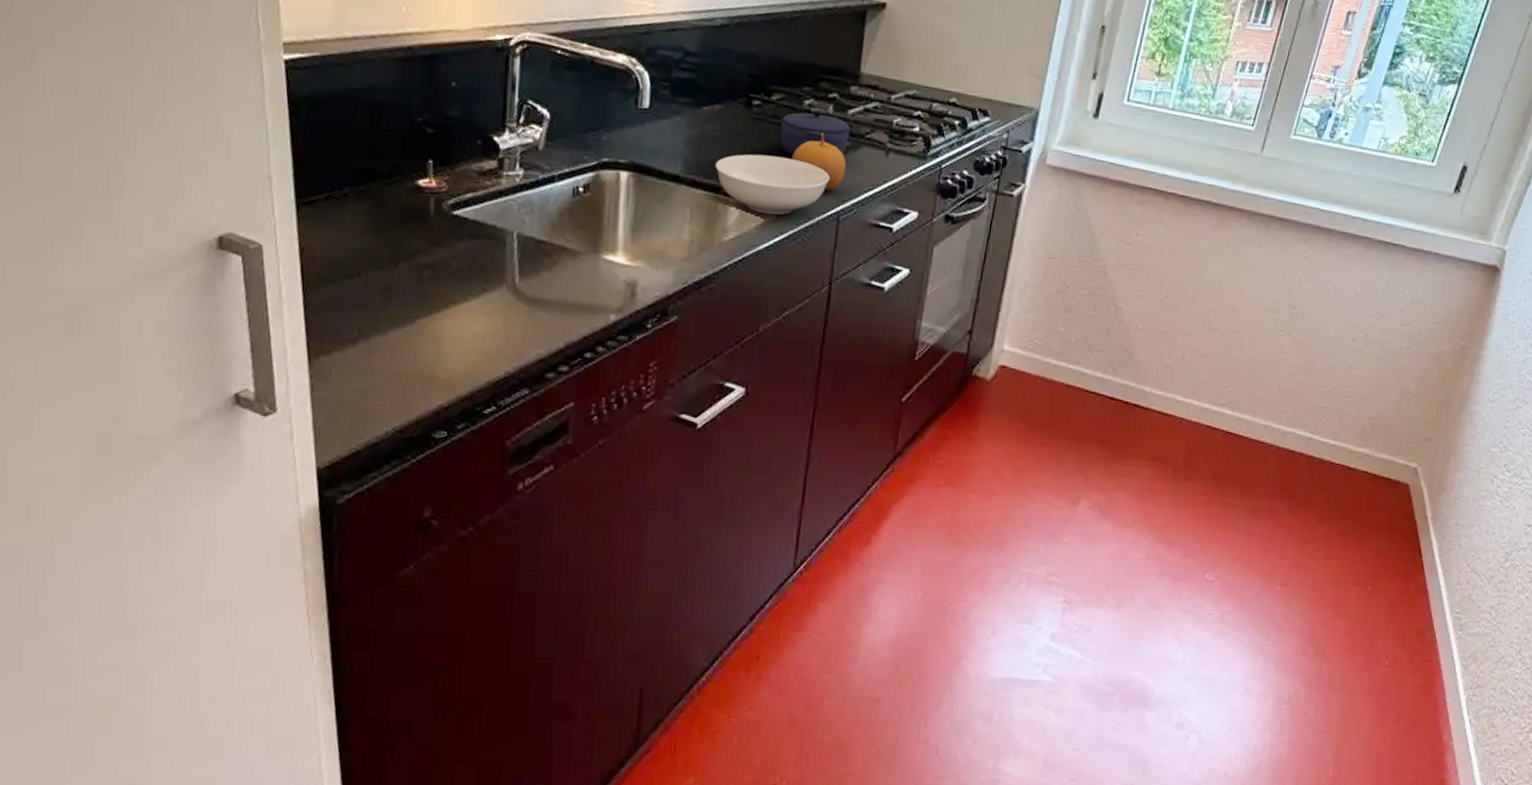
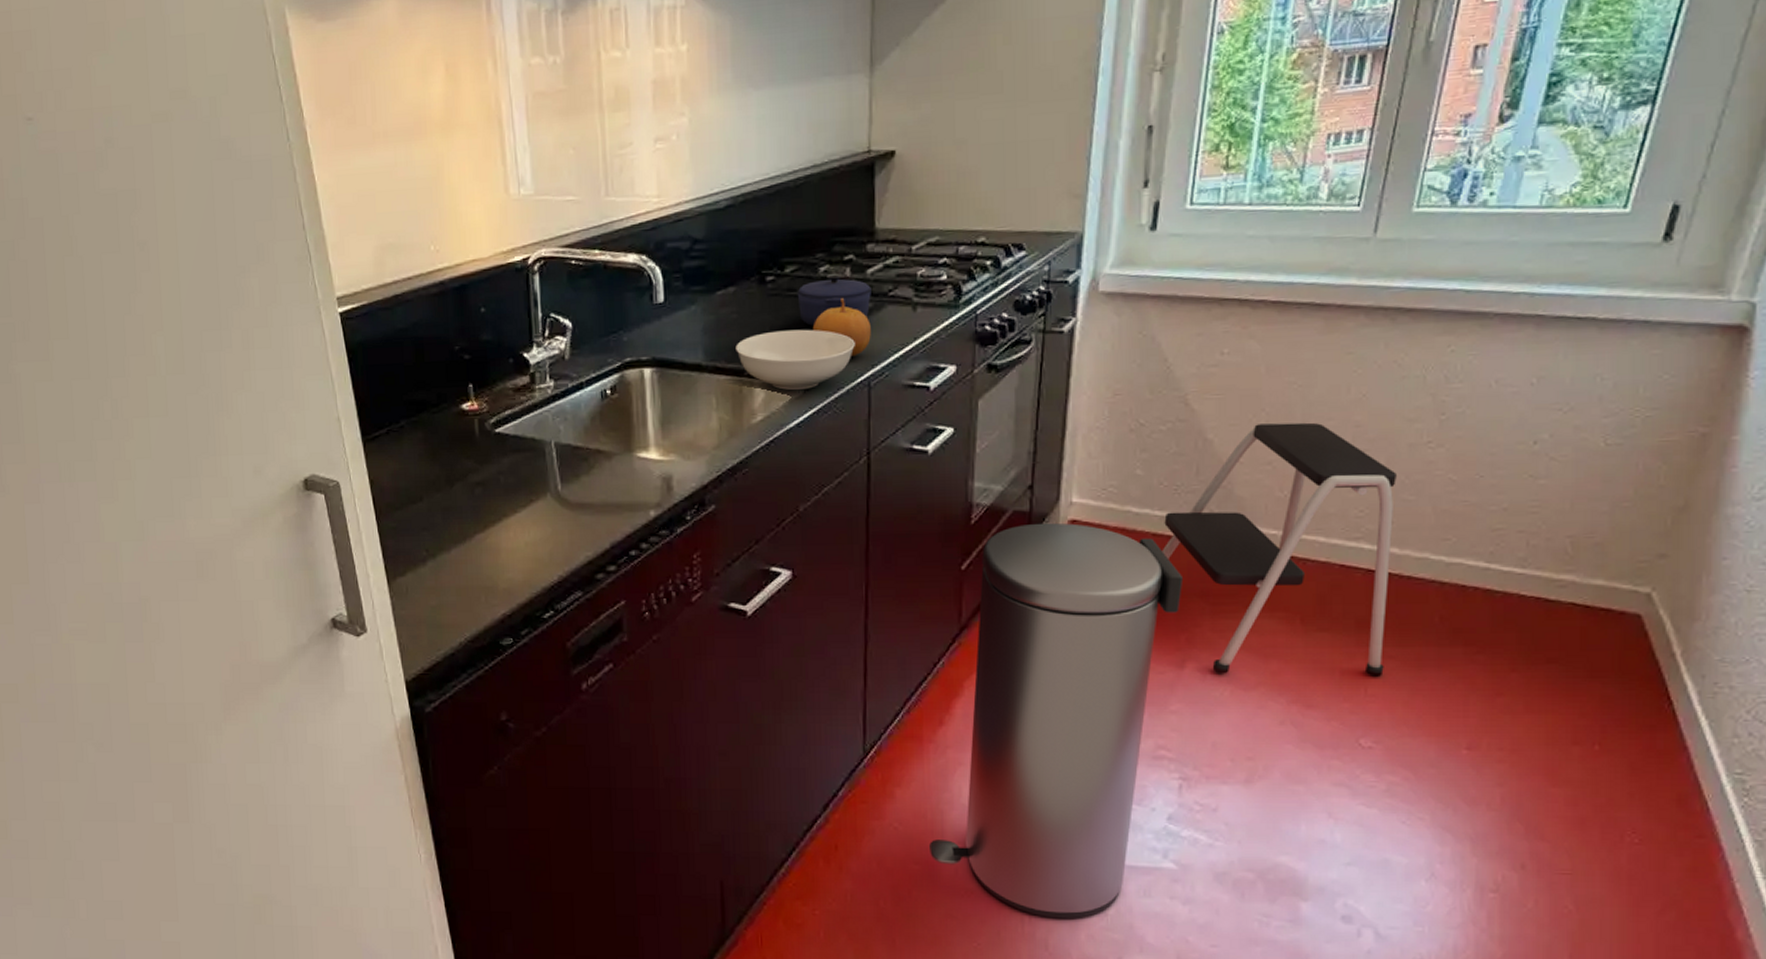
pedal bin: none [843,365,1086,727] -> present [928,522,1182,919]
step stool: none [1071,298,1256,522] -> present [1161,422,1396,677]

